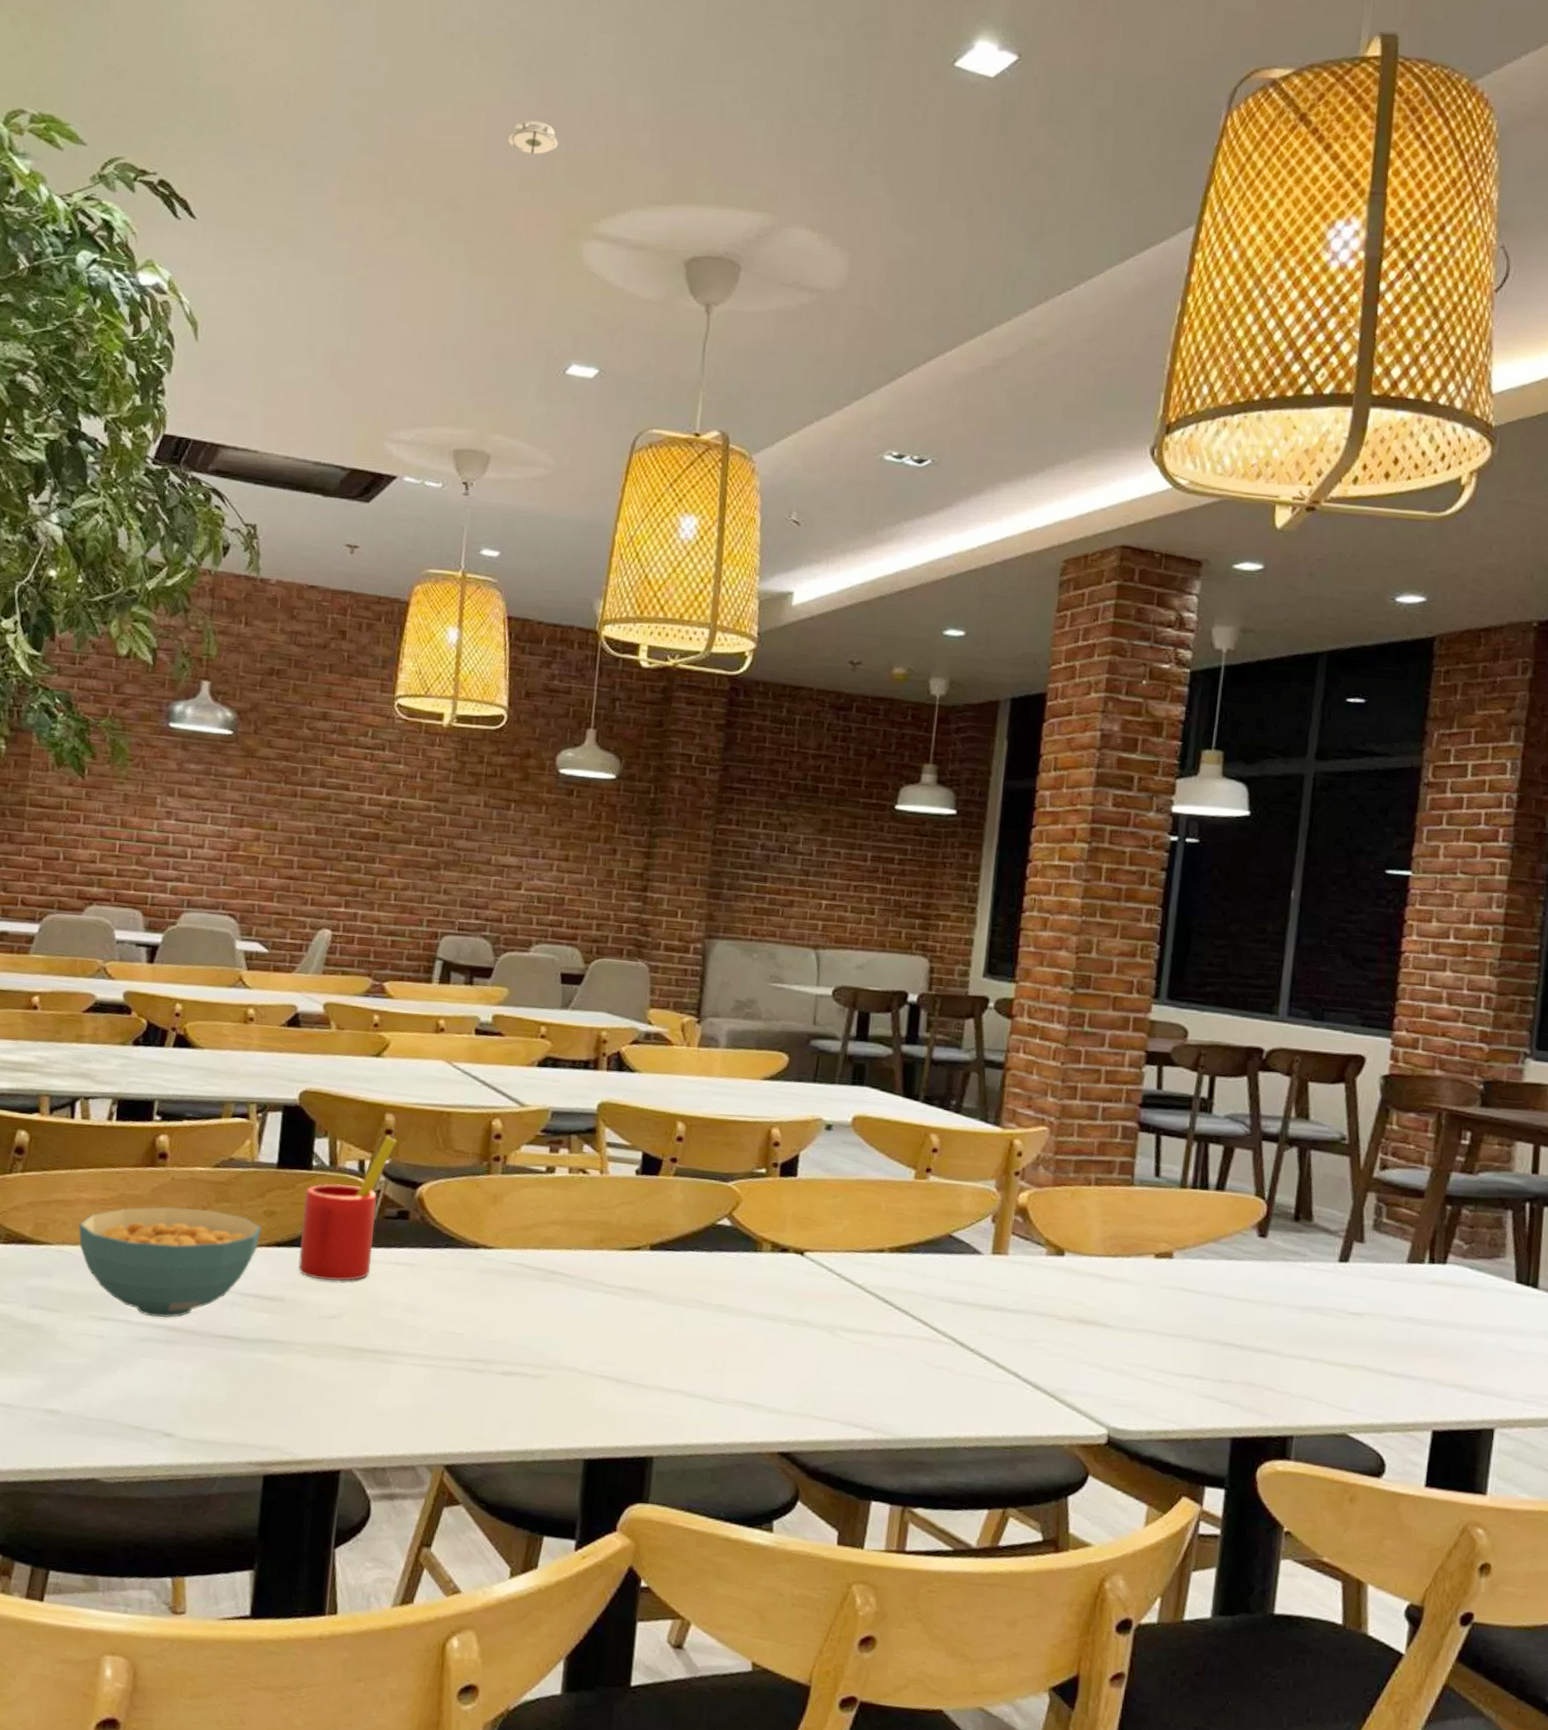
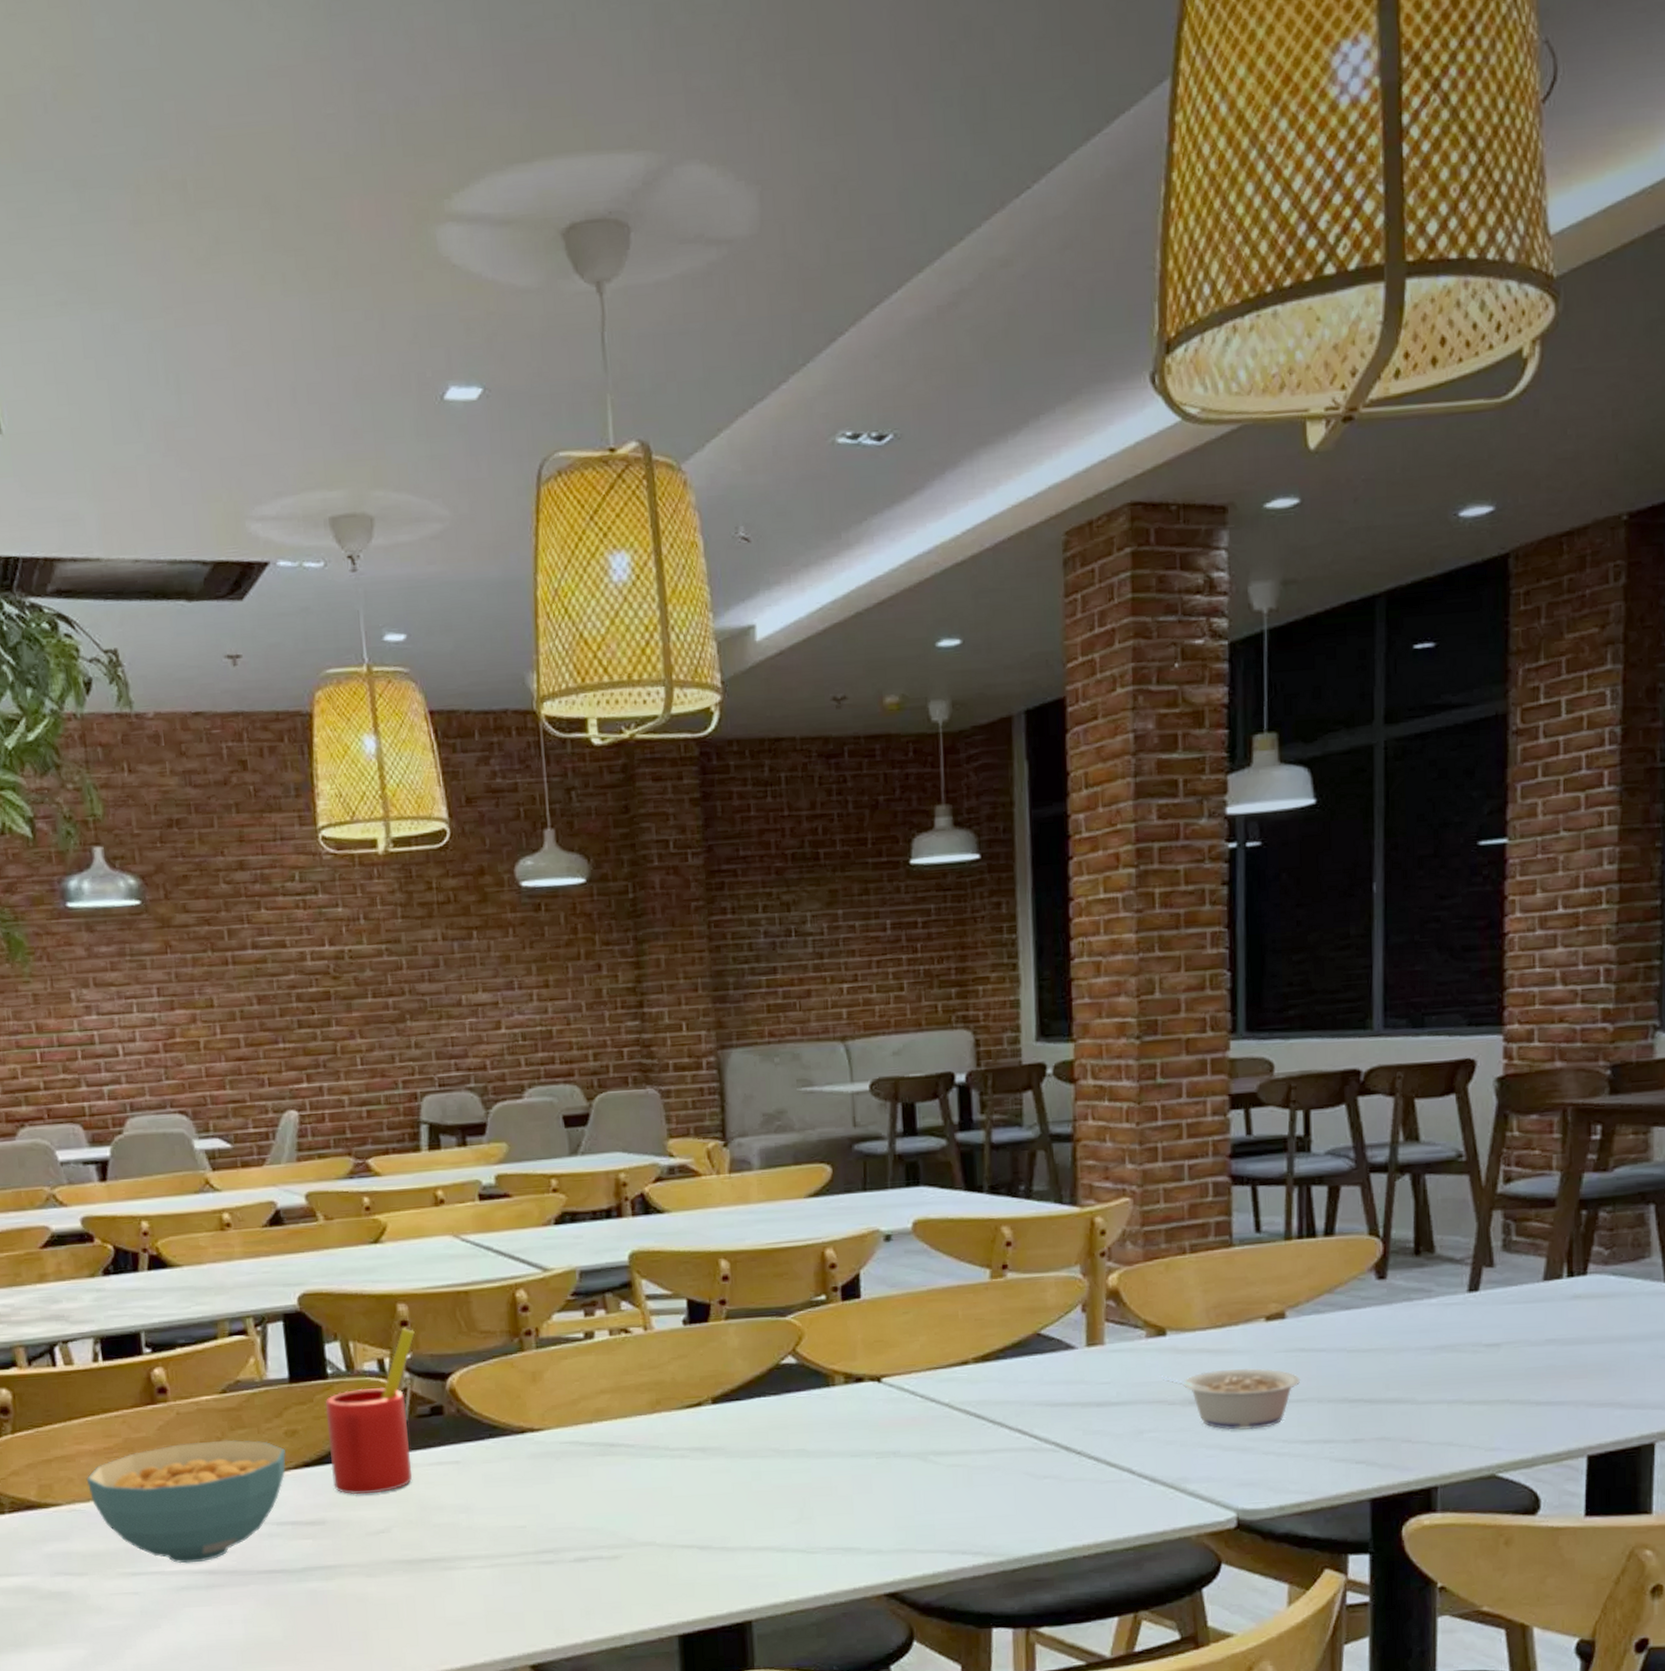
smoke detector: present [505,119,559,154] -> none [321,76,384,126]
legume: none [1053,1292,1180,1355] -> present [1159,1368,1301,1430]

